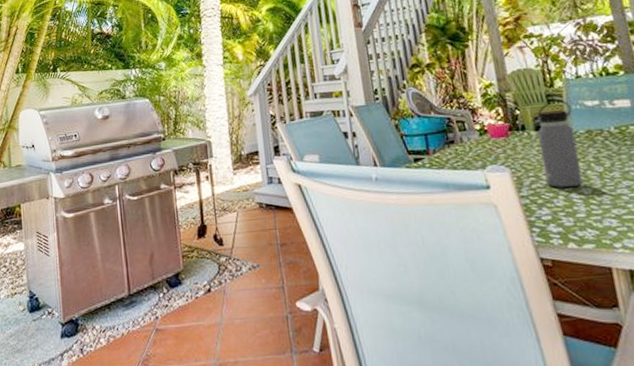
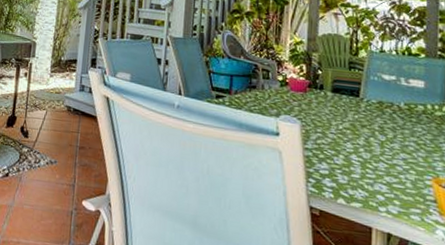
water bottle: present [537,99,583,188] -> none [331,68,369,150]

